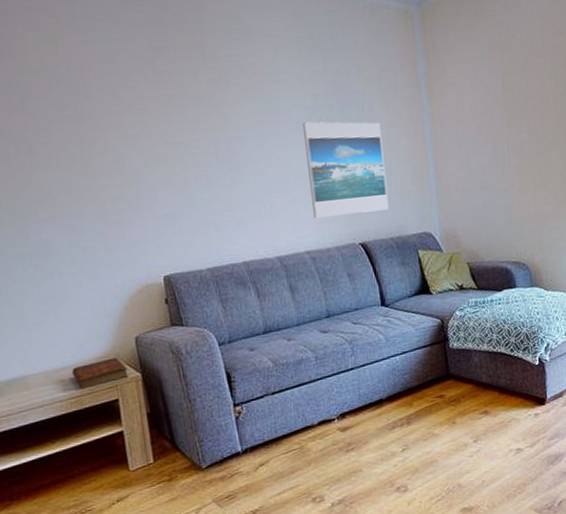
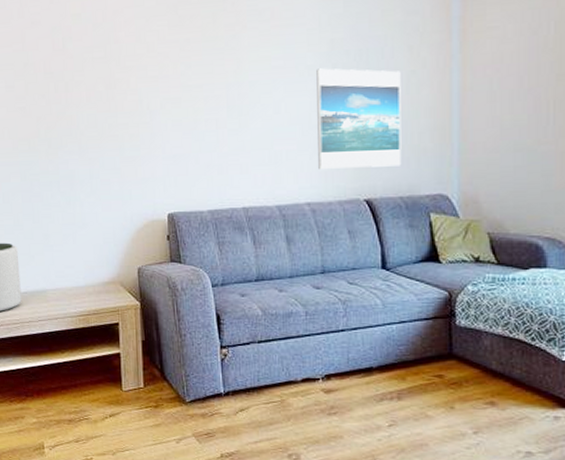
bible: present [72,357,128,389] -> none [83,284,129,309]

